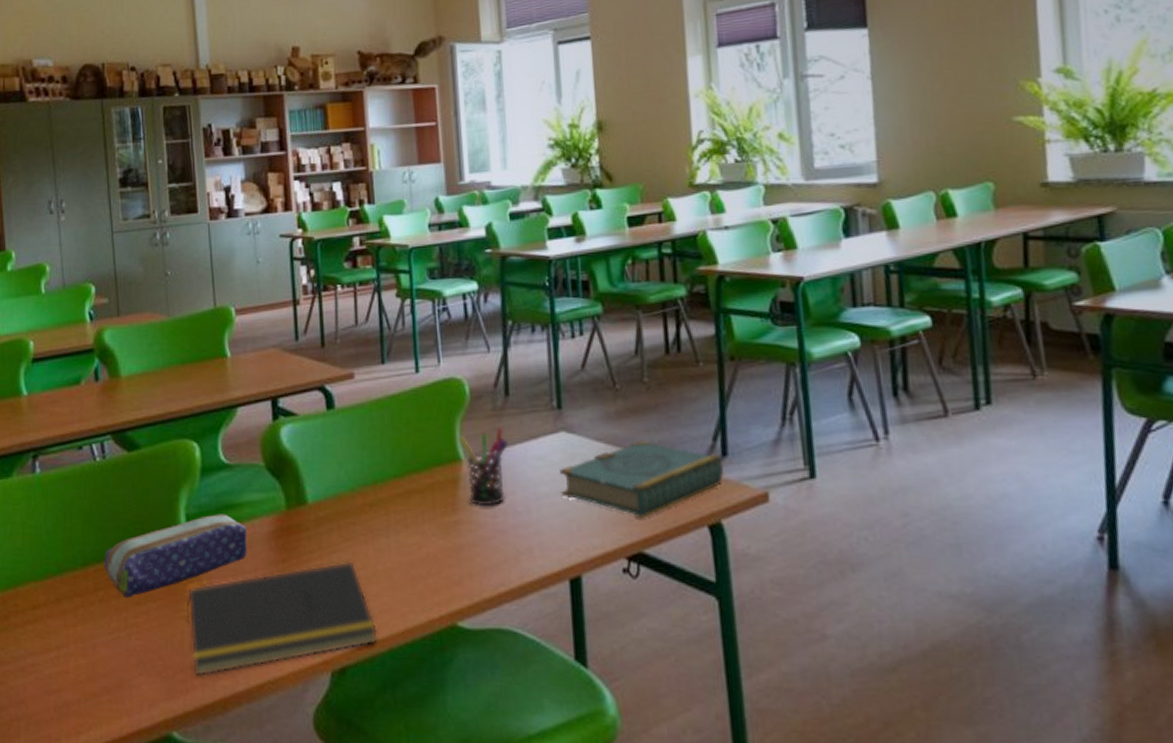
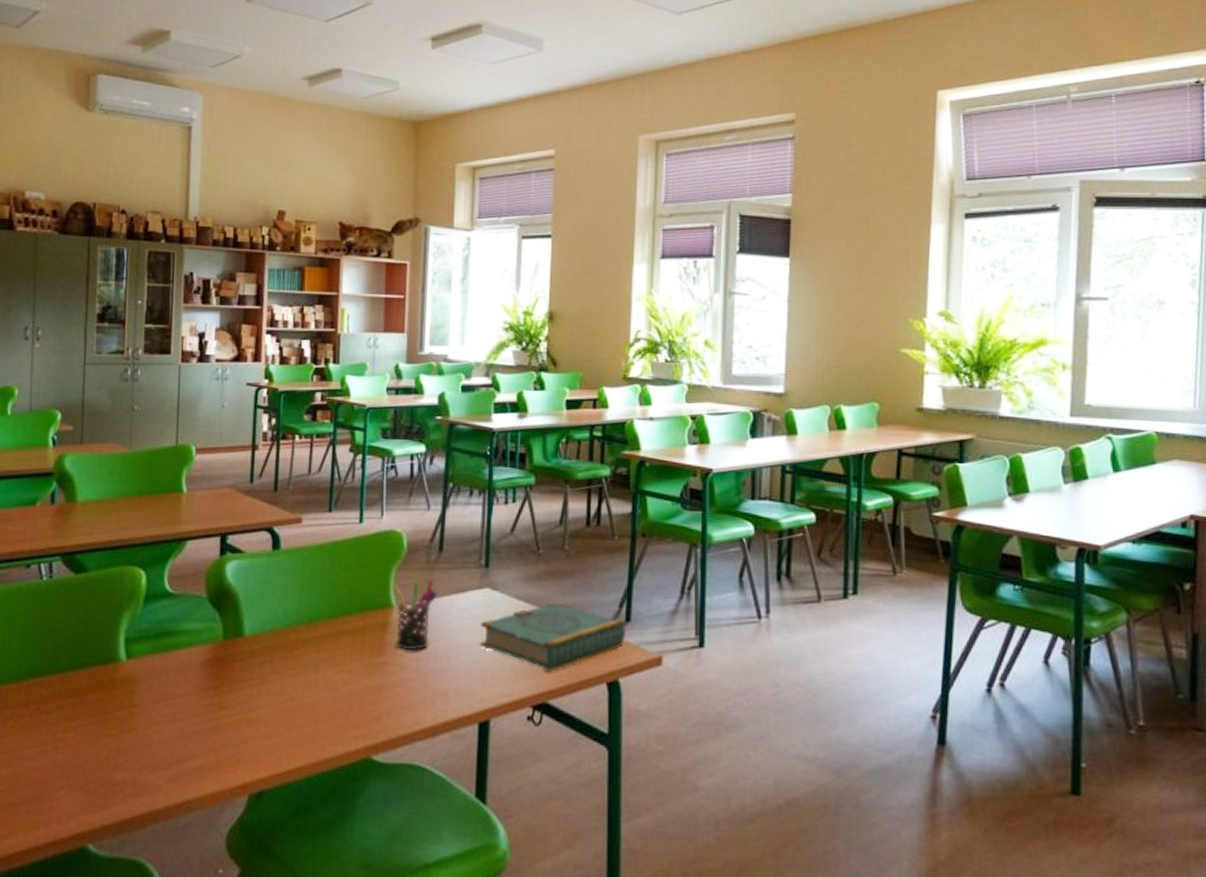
pencil case: present [104,514,247,597] -> none [39,639,183,713]
notepad: present [186,561,378,677] -> none [114,692,298,793]

